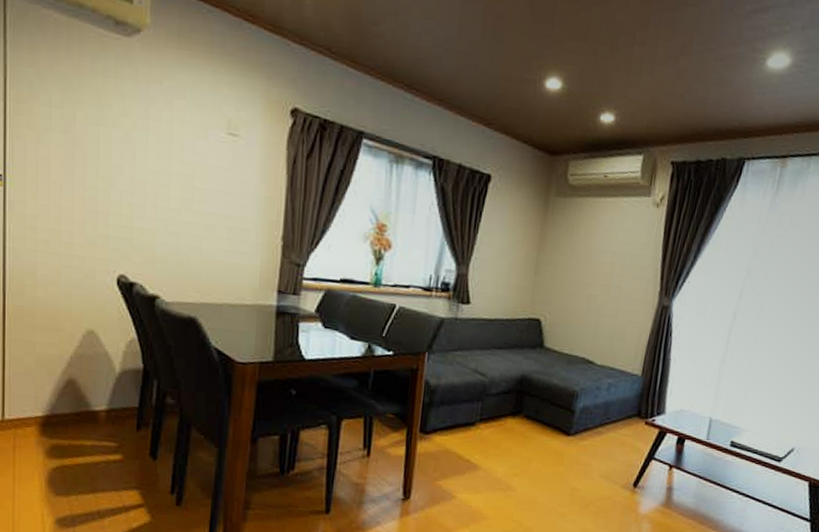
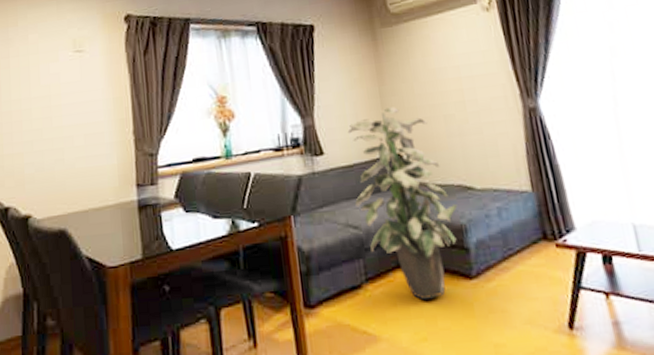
indoor plant: none [487,275,576,445] -> present [347,107,458,301]

